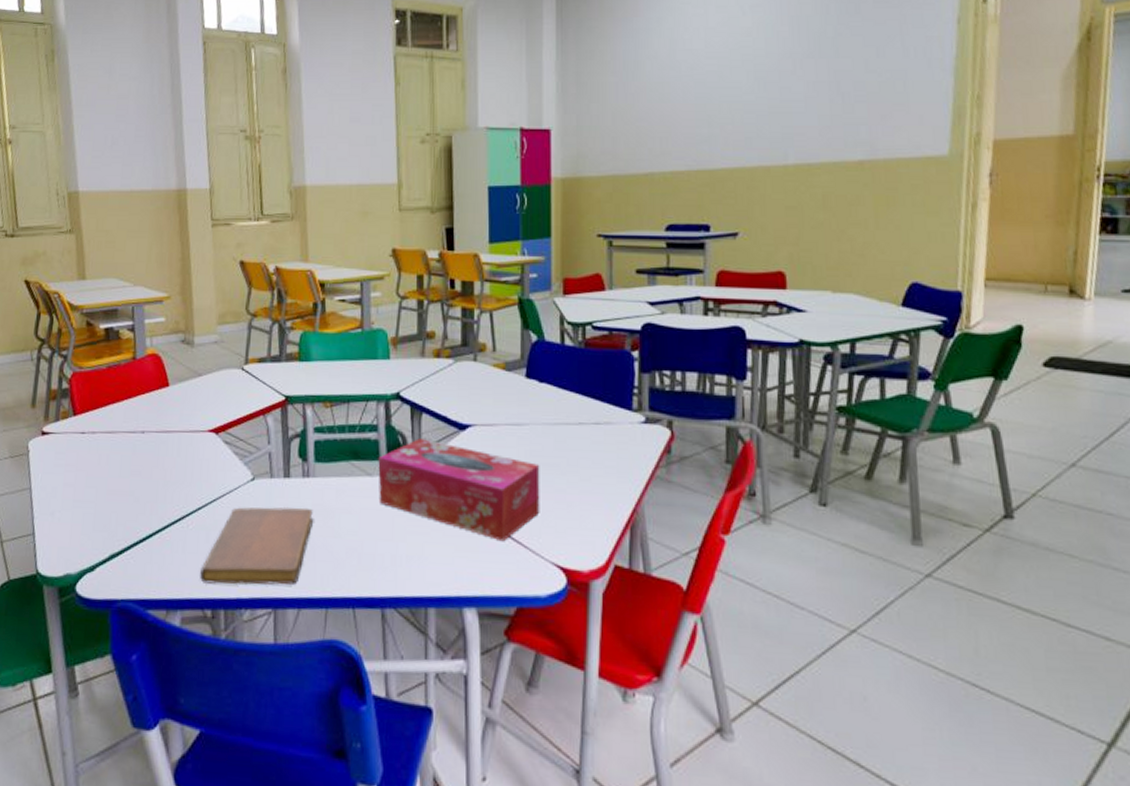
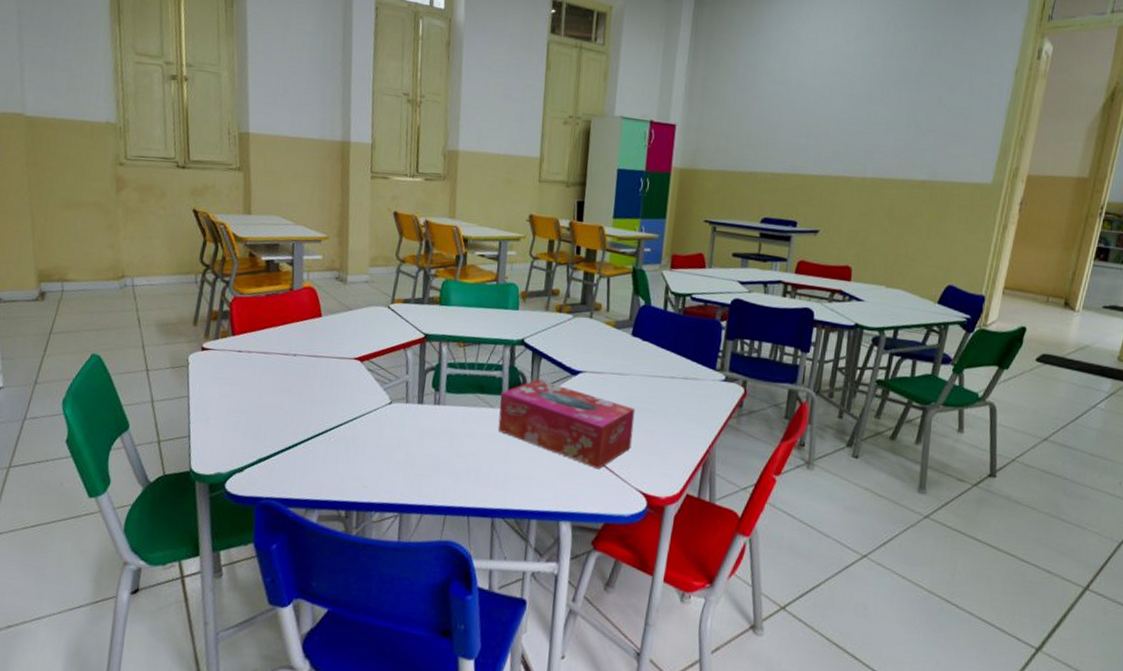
notebook: present [200,506,314,585] -> none [337,426,441,494]

